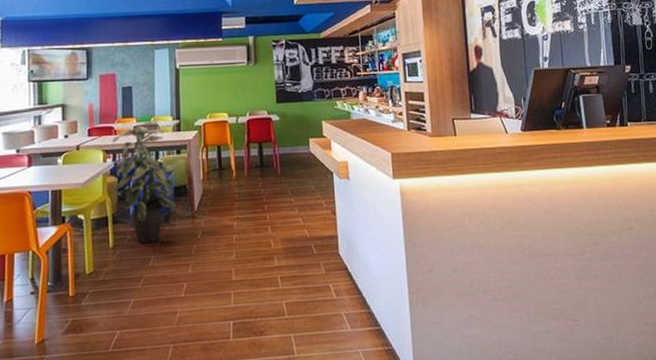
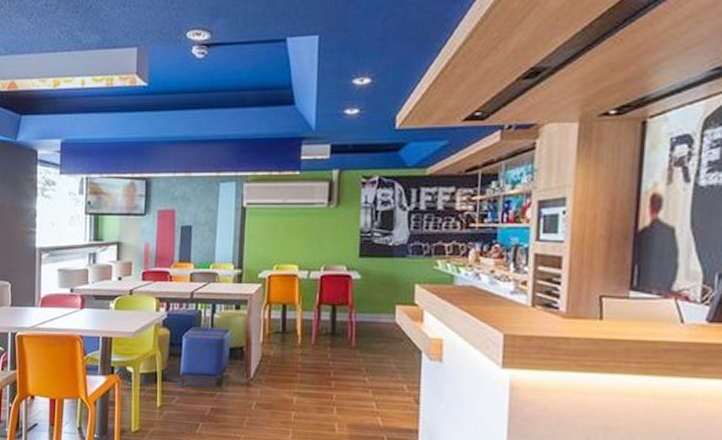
indoor plant: present [112,121,178,244] -> none [164,268,236,408]

